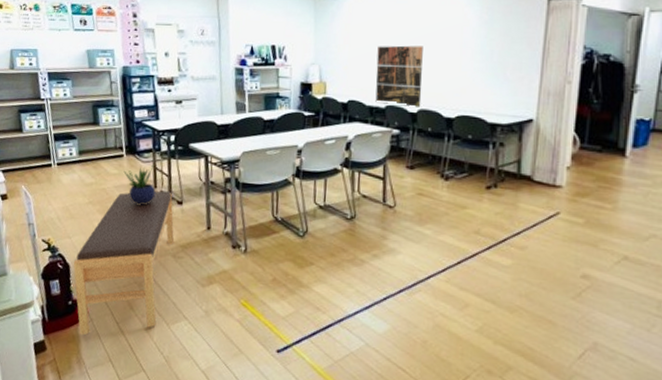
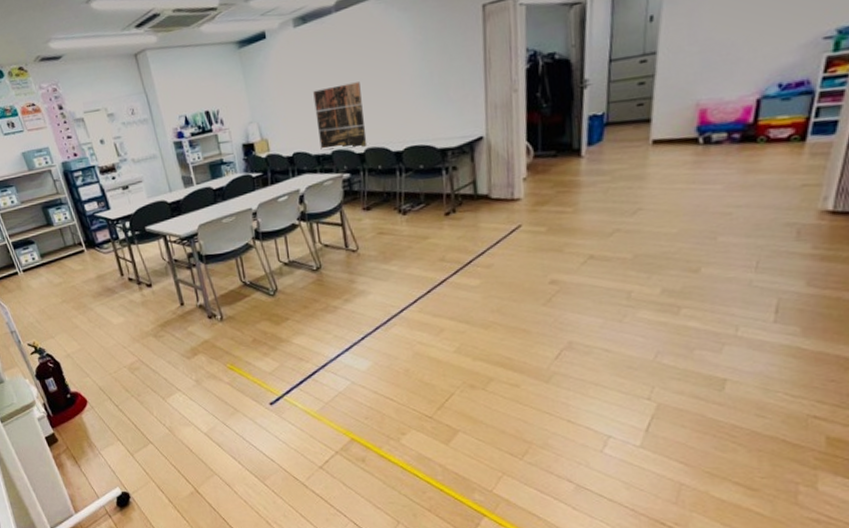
bench: present [73,190,175,336] -> none [62,276,153,423]
potted plant: present [123,163,156,205] -> none [88,252,124,295]

